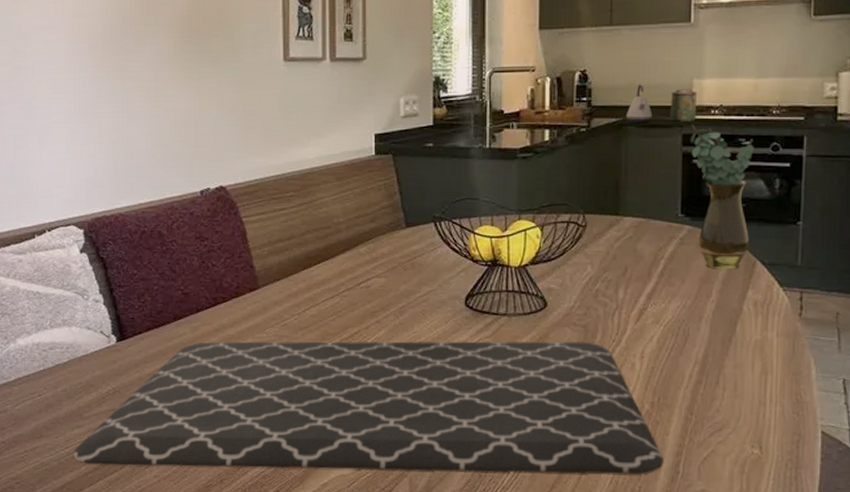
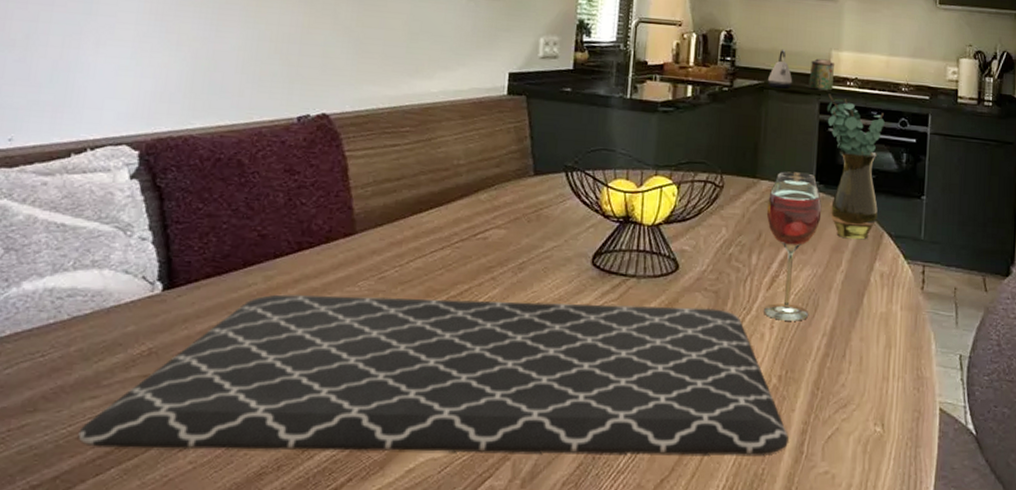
wineglass: none [631,206,689,351] -> present [764,171,822,321]

